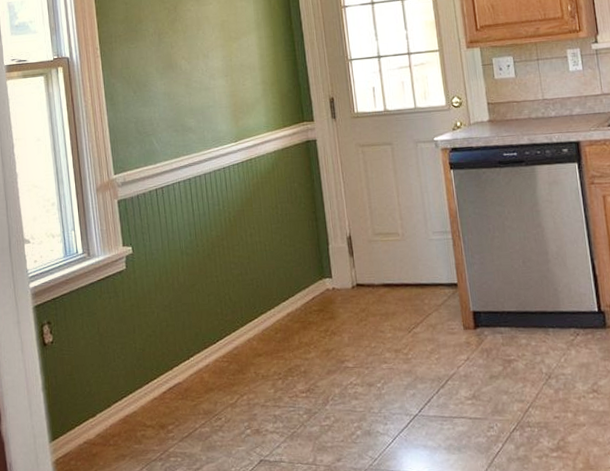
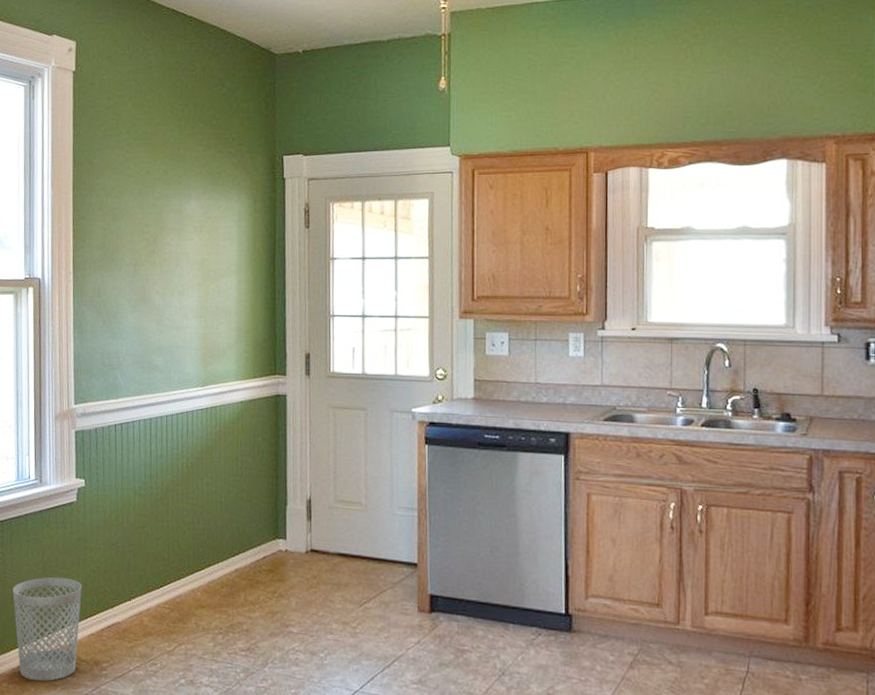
wastebasket: none [71,346,143,454] -> present [12,577,82,682]

